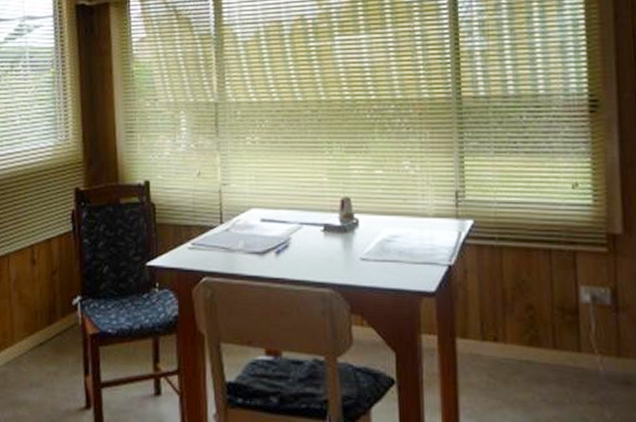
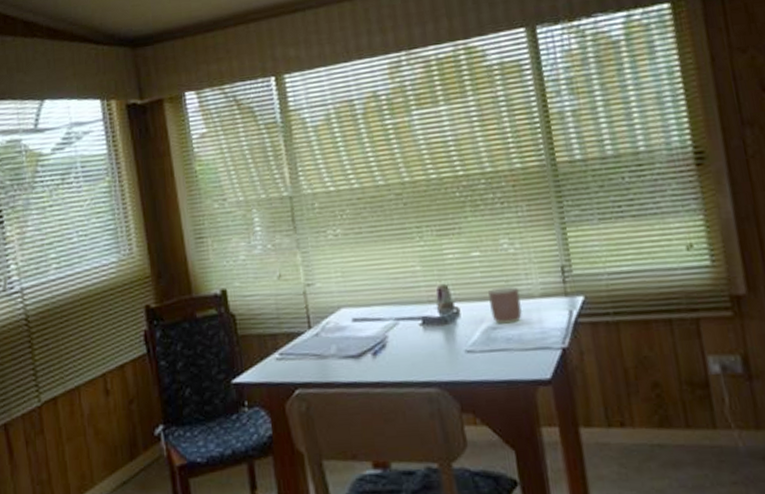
mug: none [387,205,416,239] -> present [488,287,523,325]

